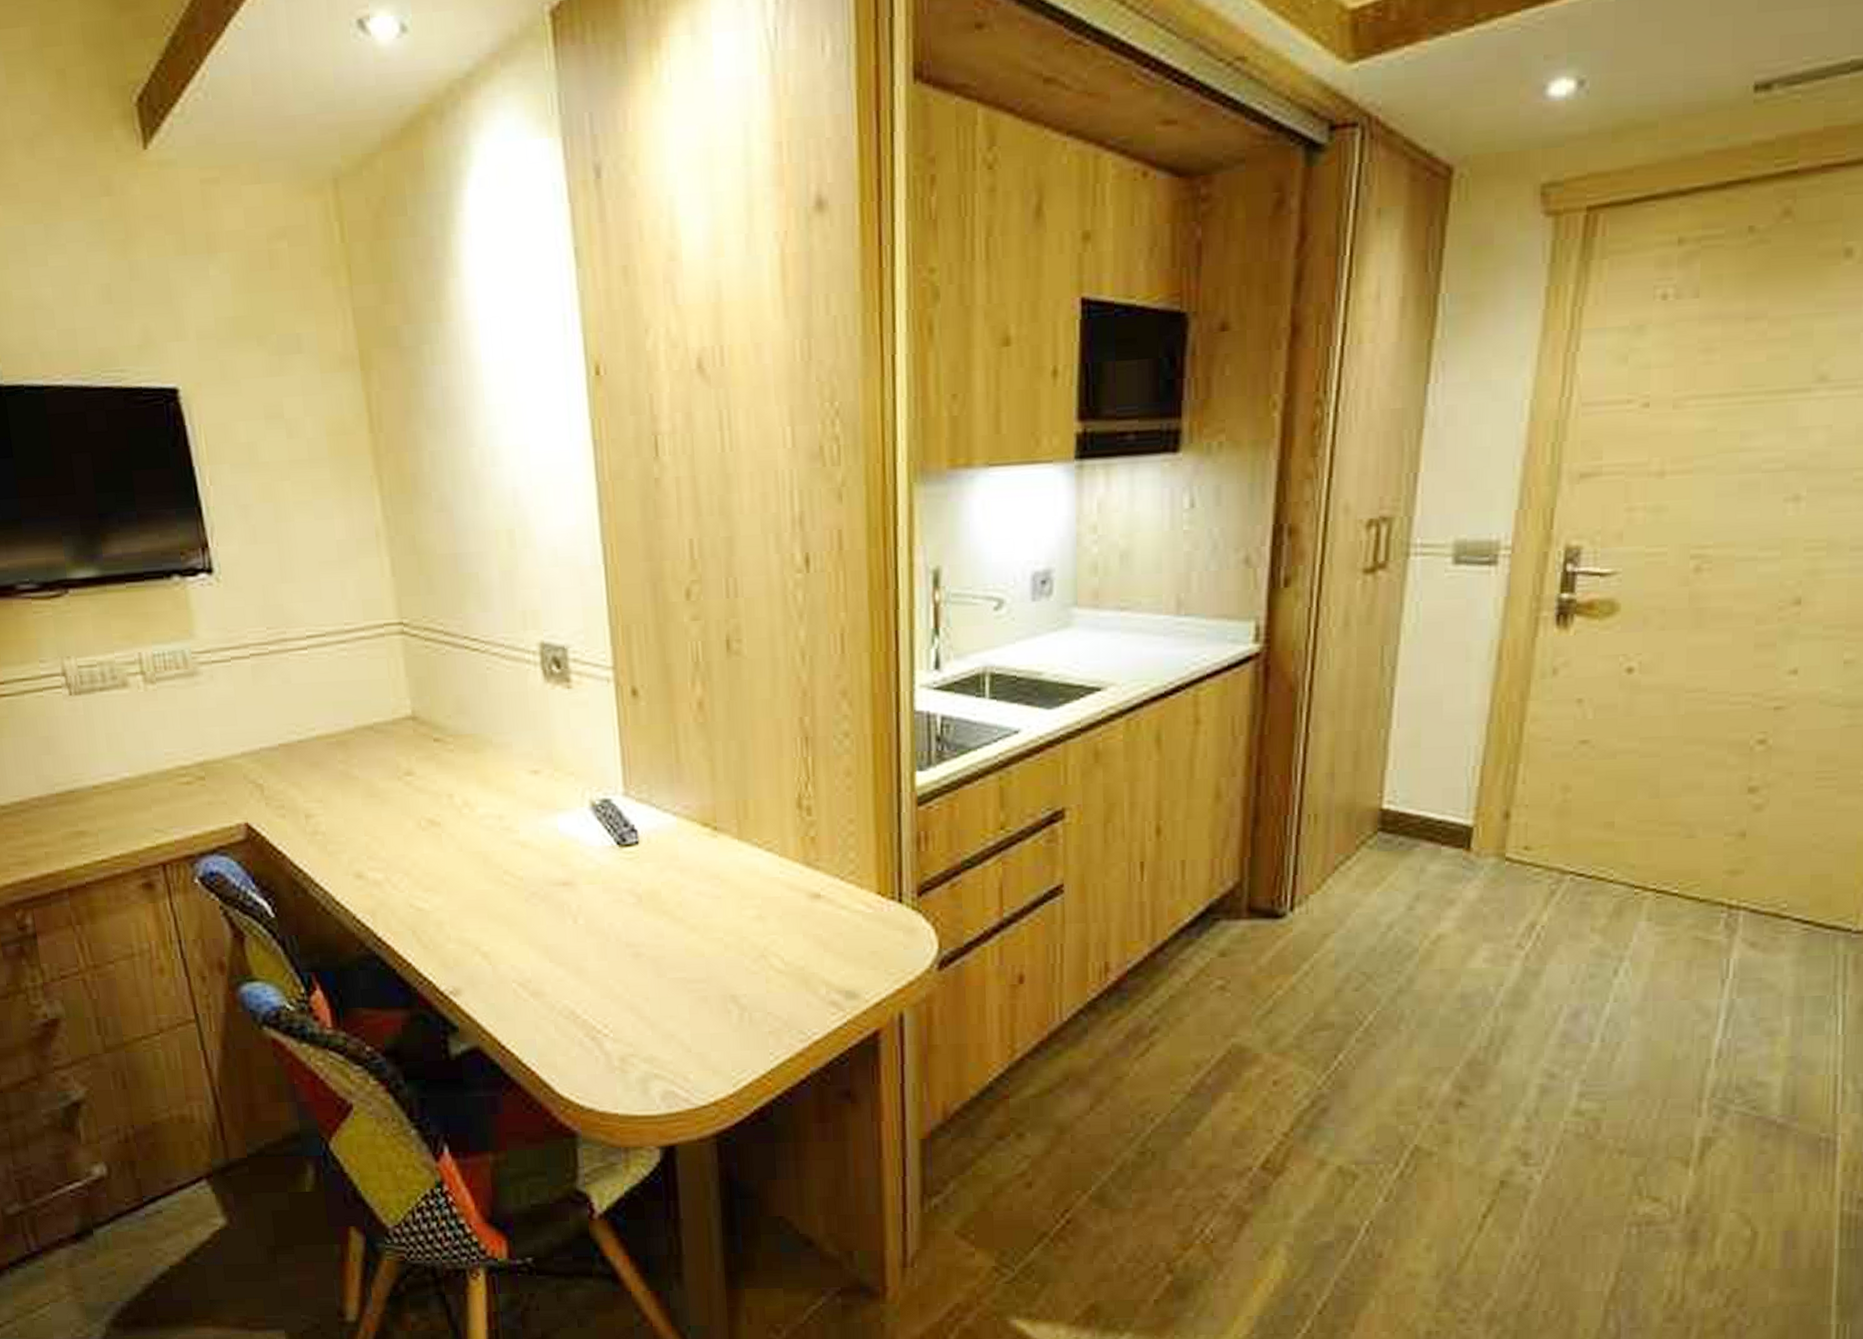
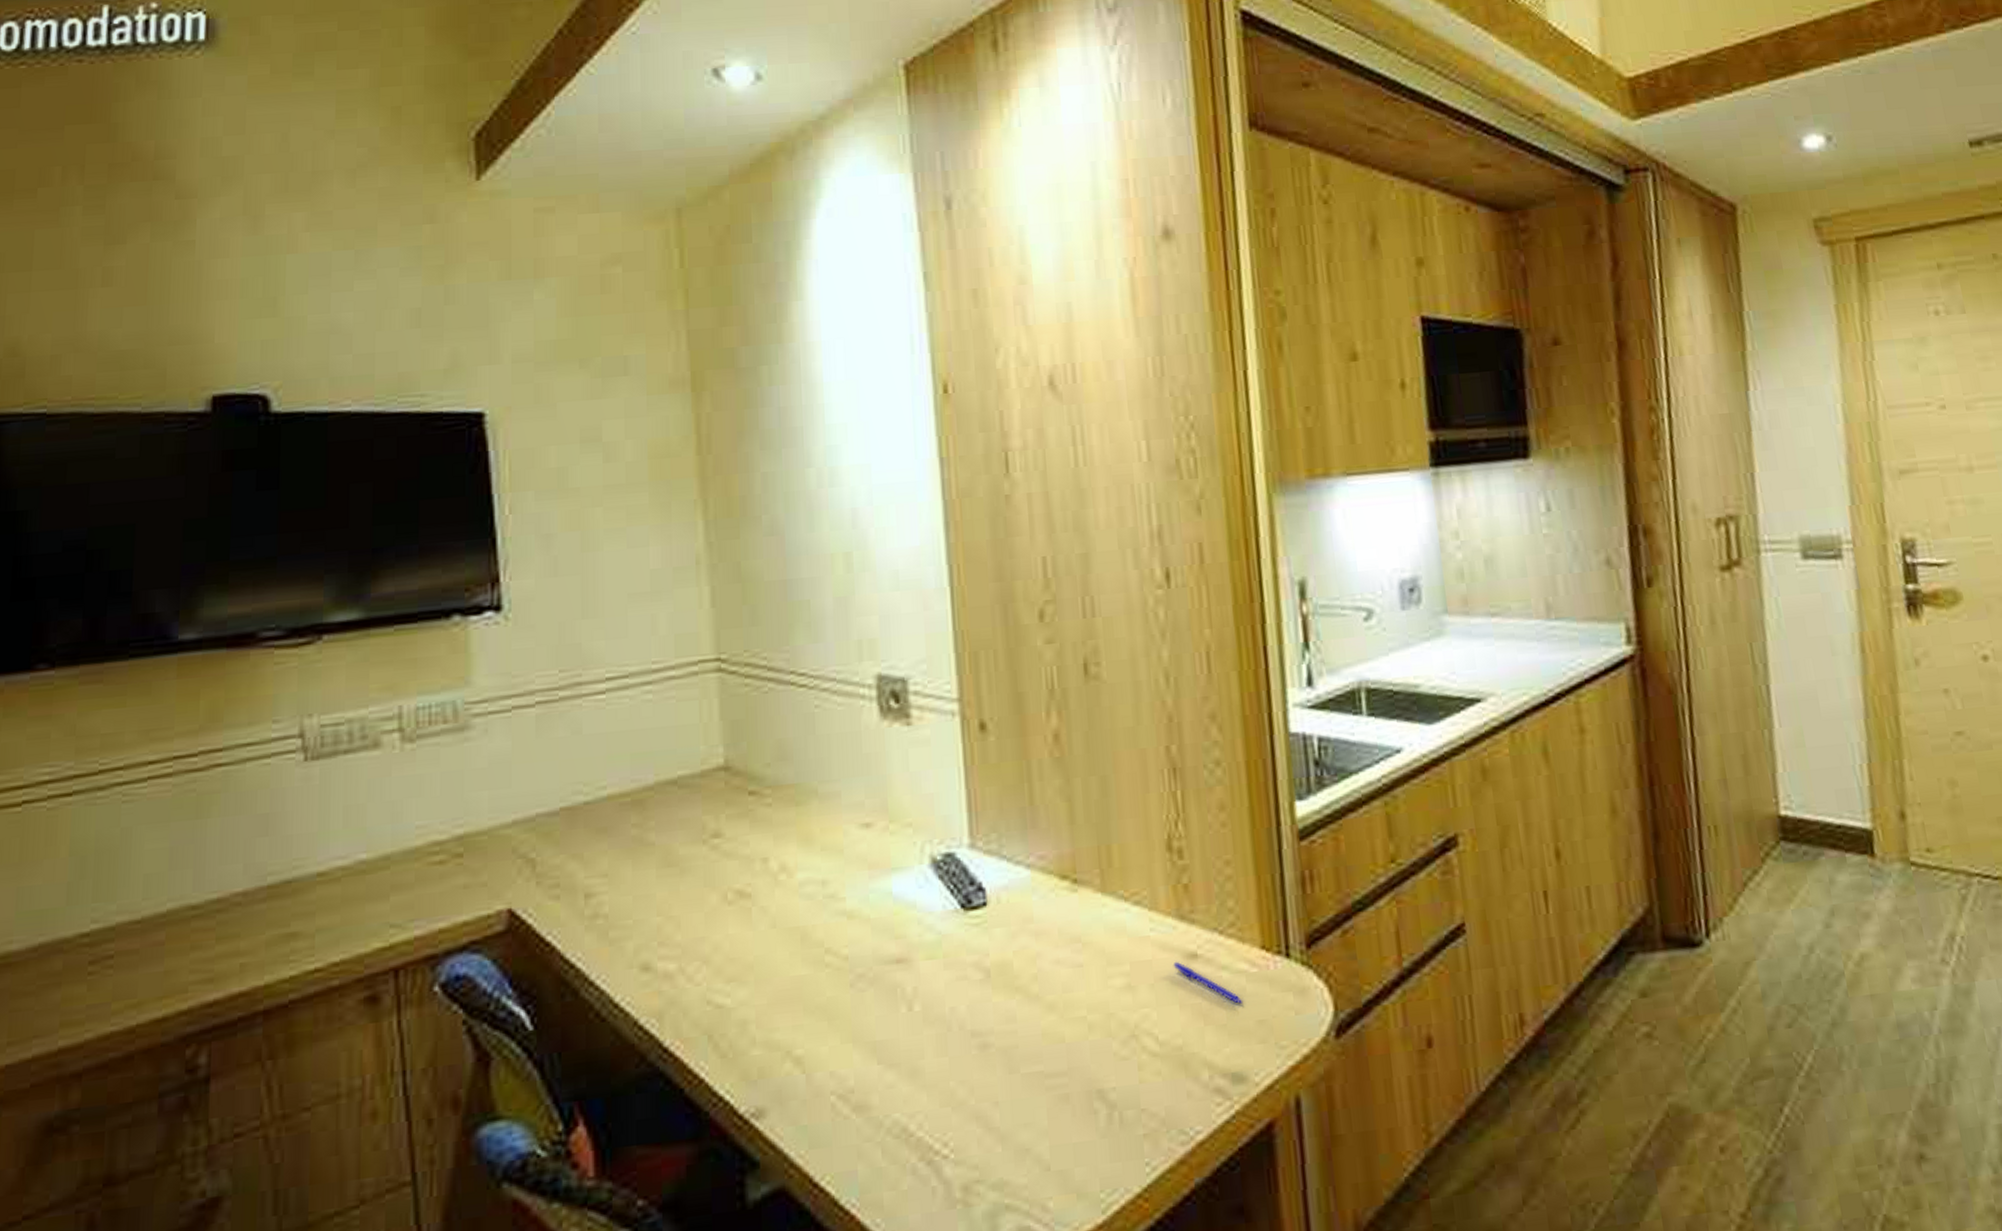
pen: none [798,899,858,937] -> present [1173,961,1242,1004]

